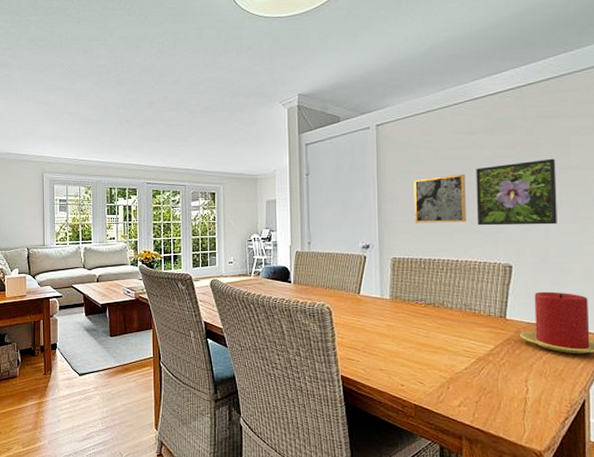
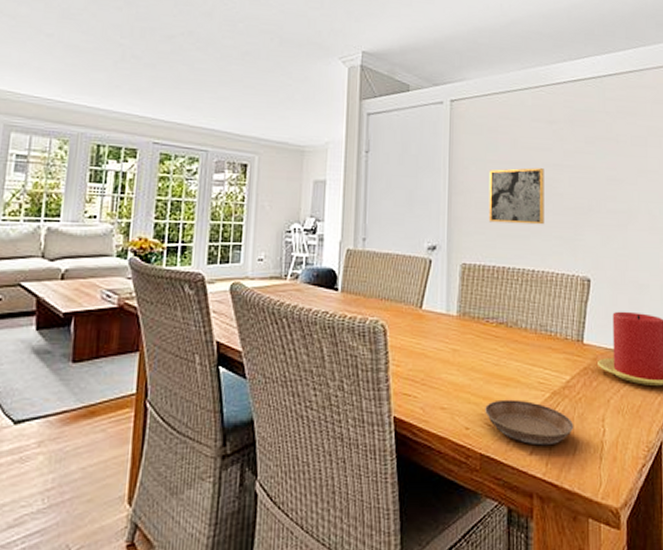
saucer: none [417,363,499,400] -> present [485,399,574,446]
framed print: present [476,158,557,226] -> none [555,159,636,234]

